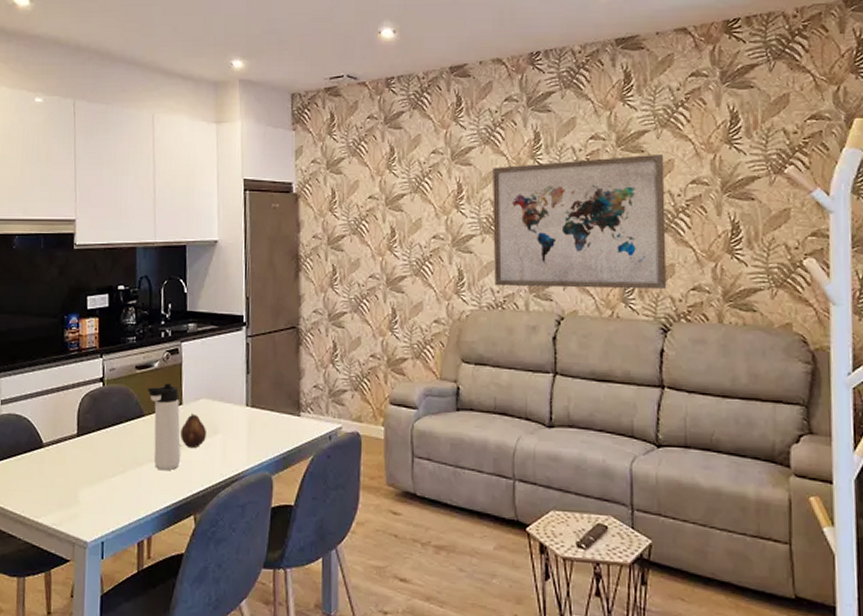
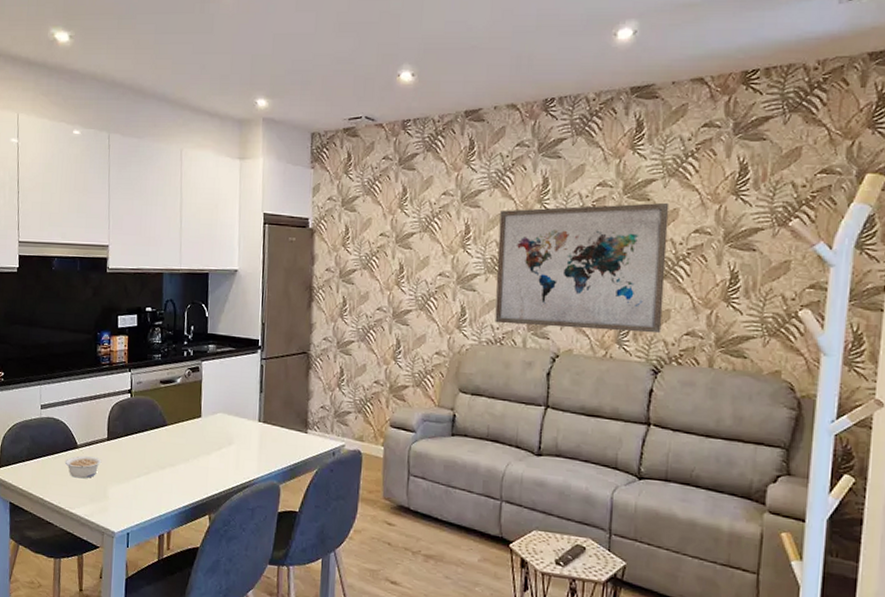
legume: none [28,456,71,482] -> present [64,456,102,479]
thermos bottle: present [147,383,181,471] -> none [170,397,199,475]
fruit: present [181,413,206,449] -> none [199,425,222,457]

